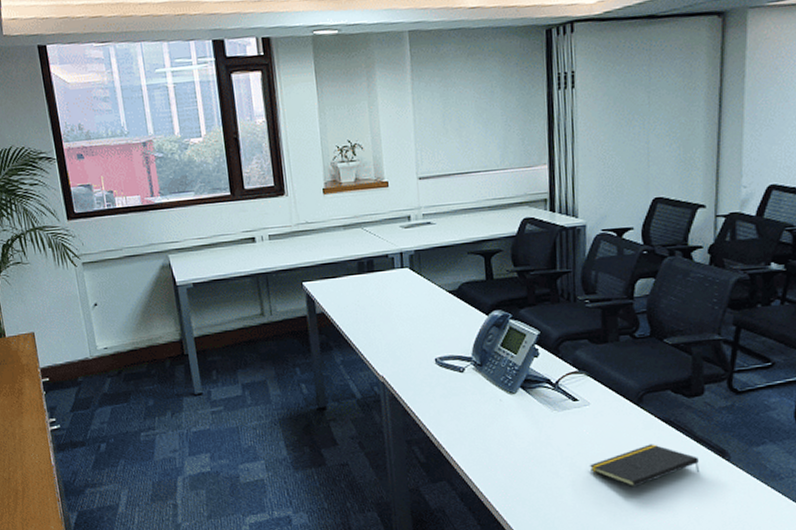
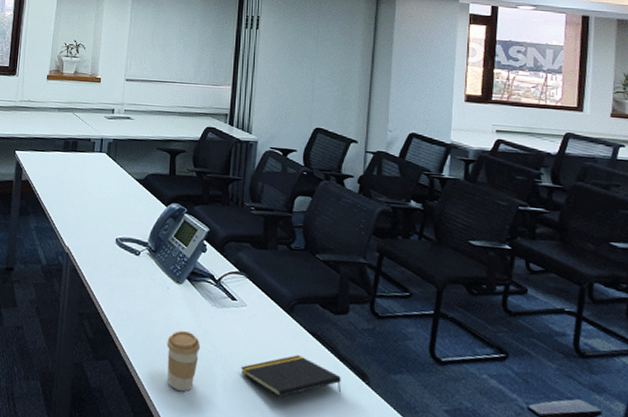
coffee cup: none [506,440,544,498] -> present [167,331,201,392]

